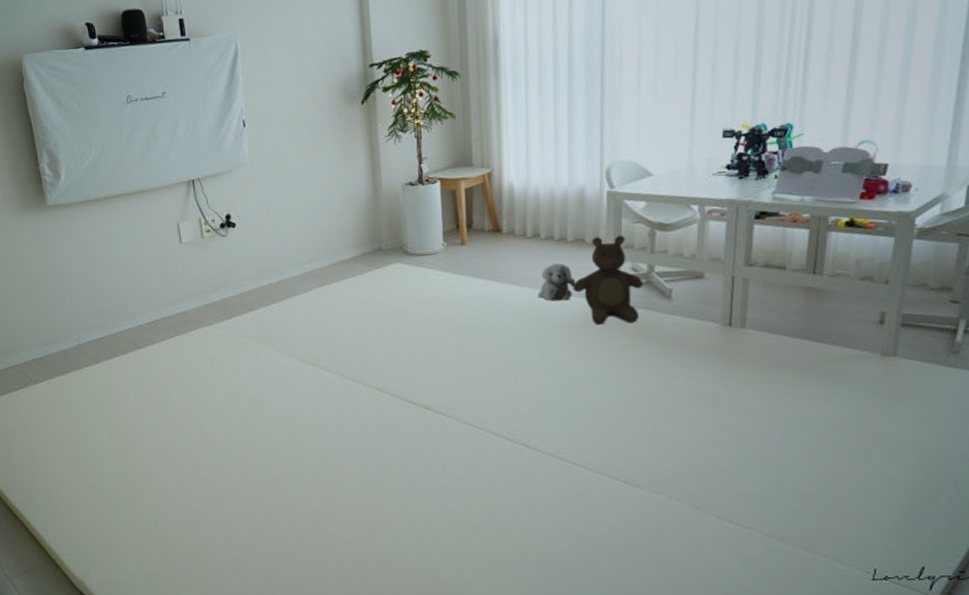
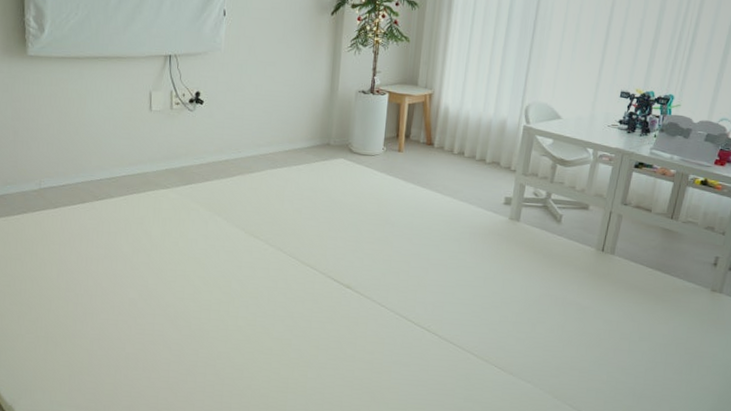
plush toy: present [538,263,576,301] -> none [455,179,488,212]
teddy bear: present [572,235,643,325] -> none [484,162,541,238]

